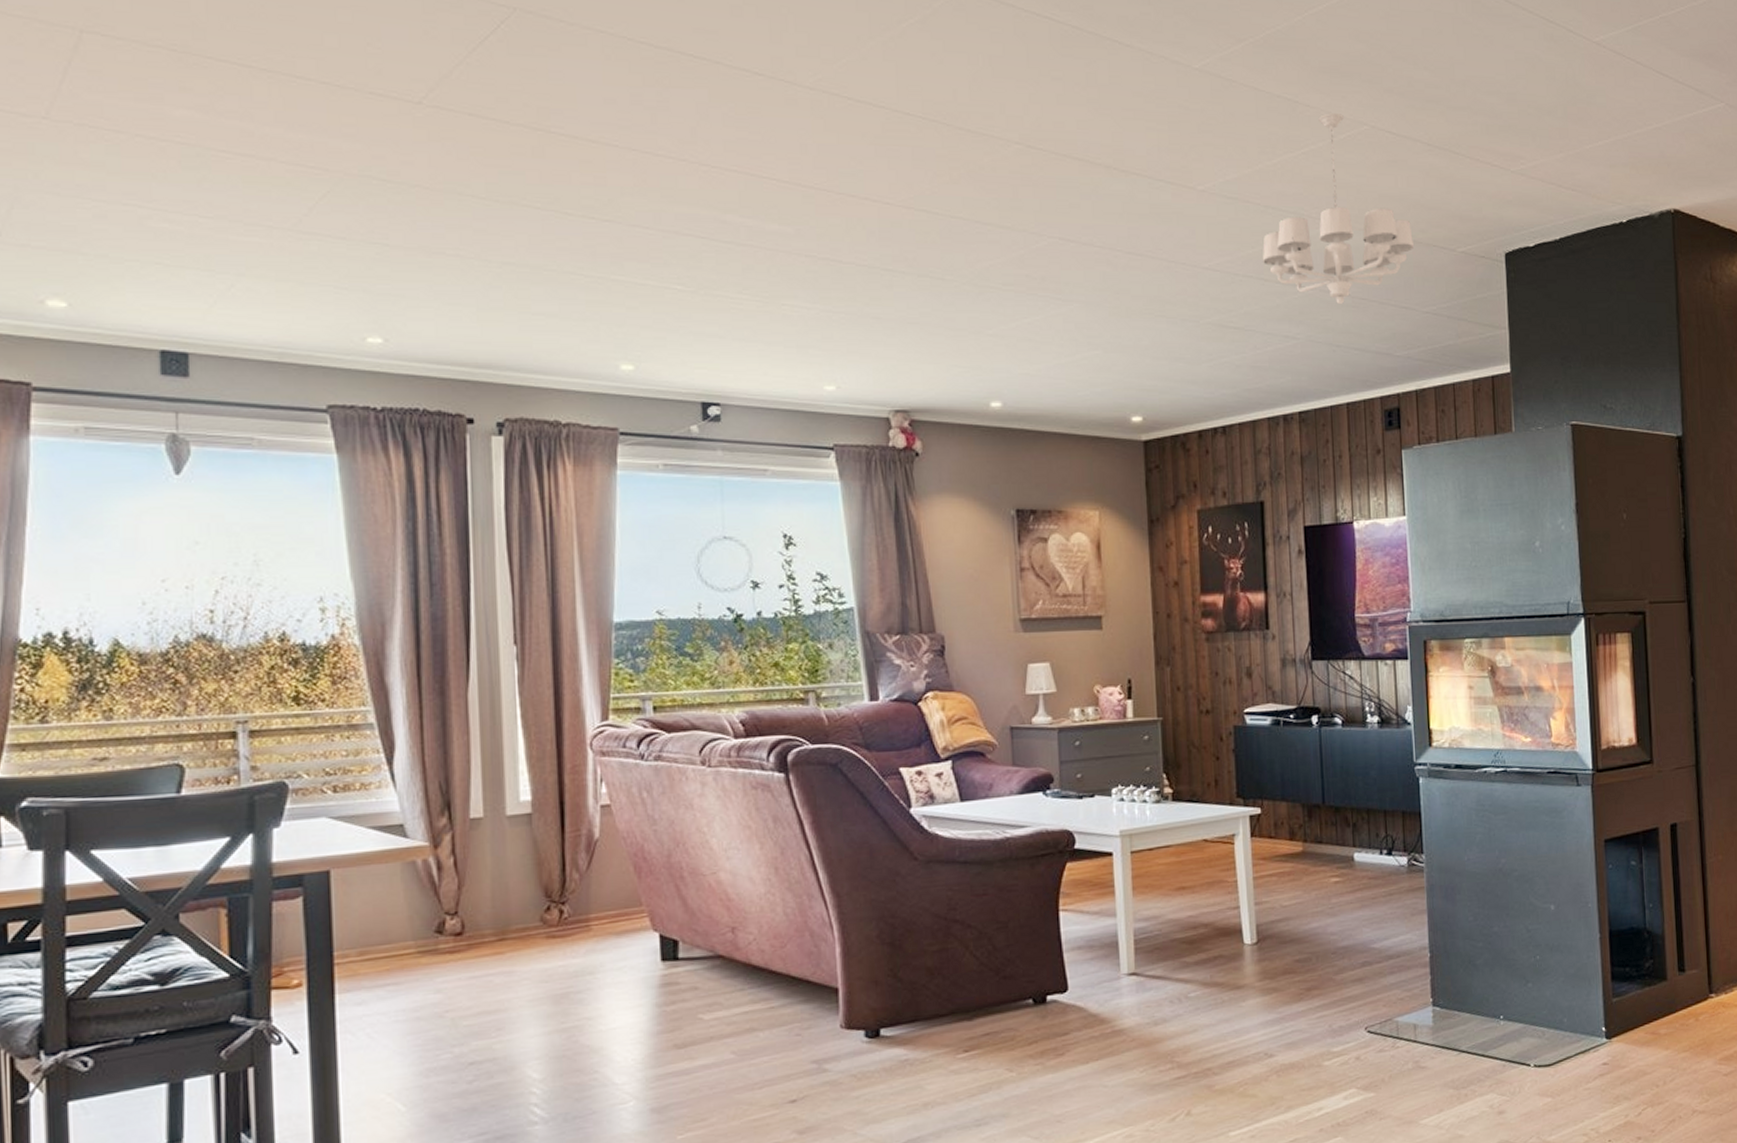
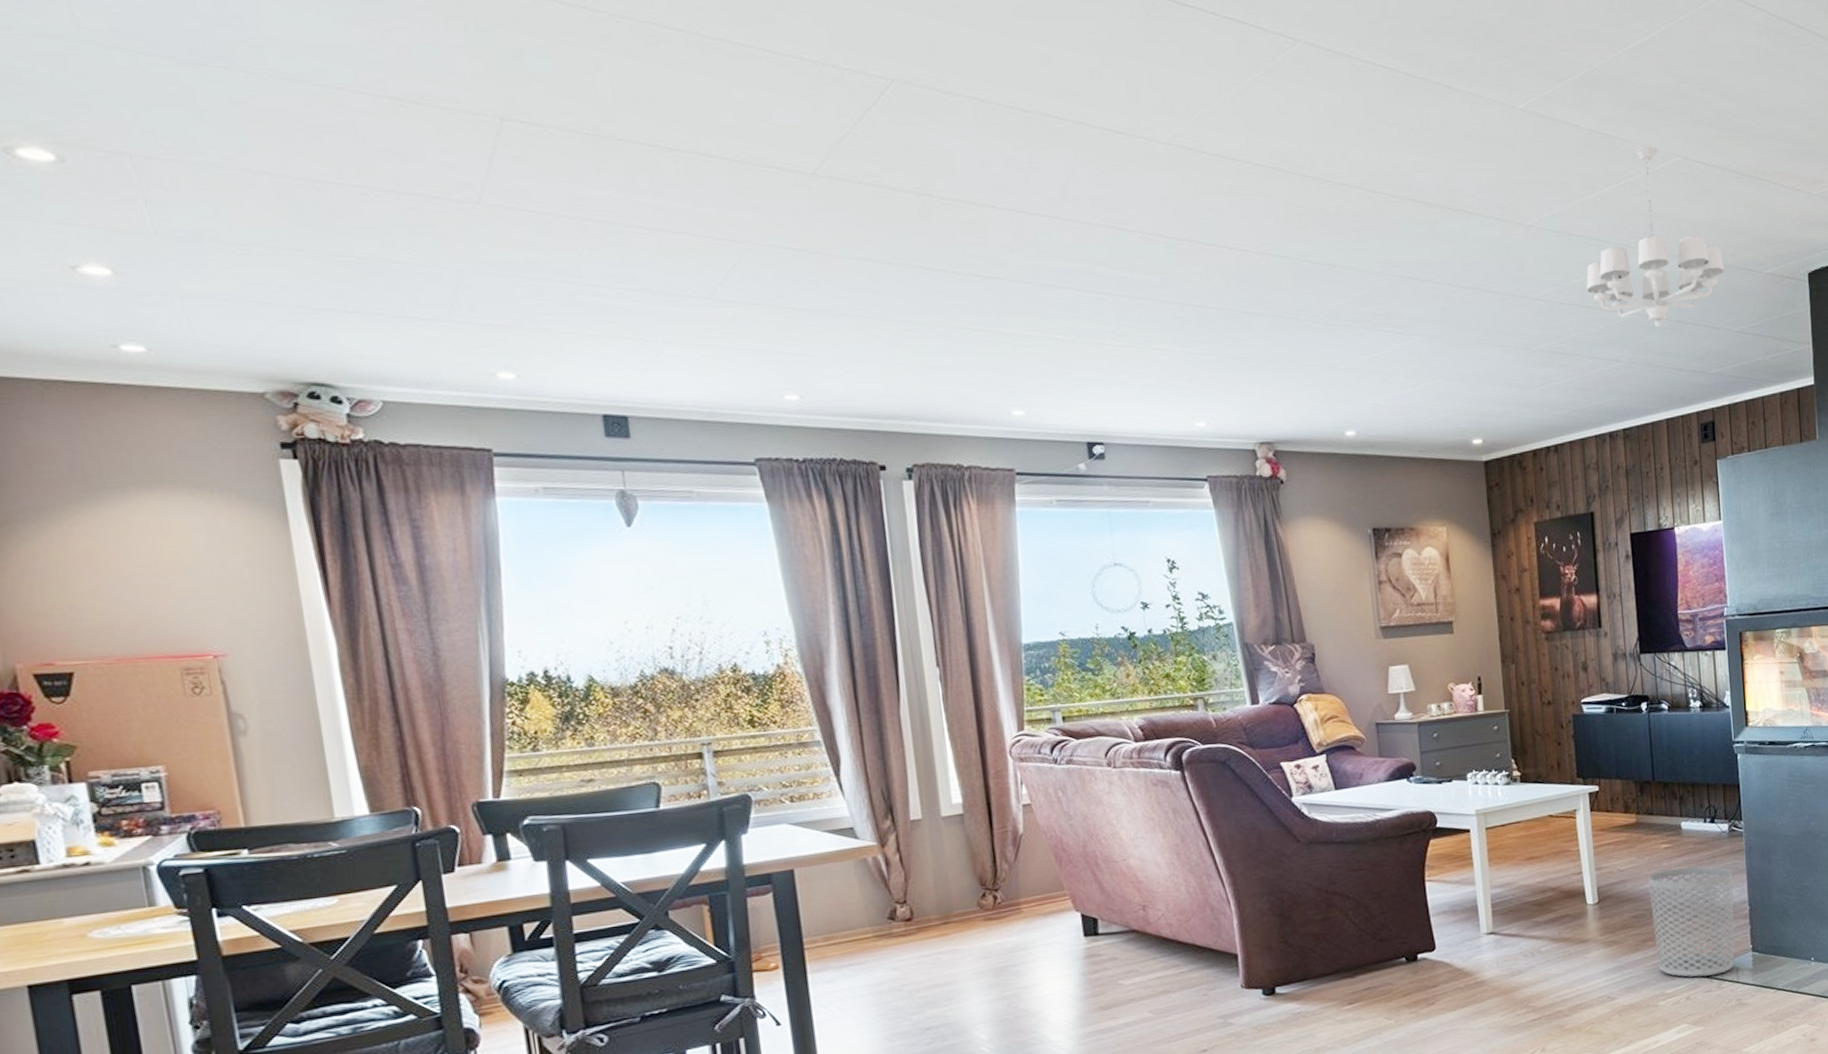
waste bin: none [1314,905,1413,1034] -> present [1648,867,1735,977]

